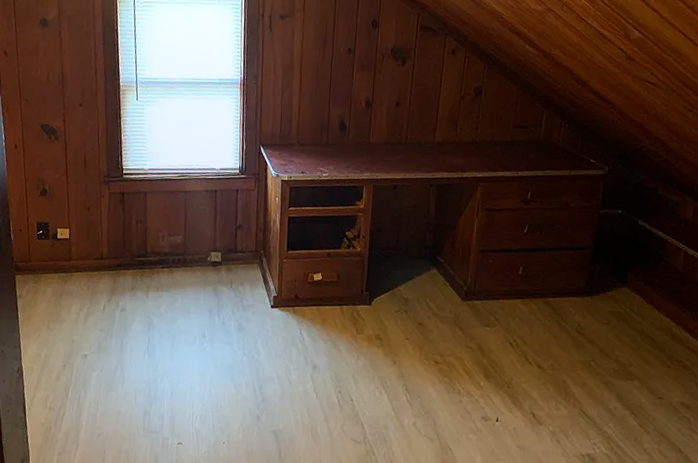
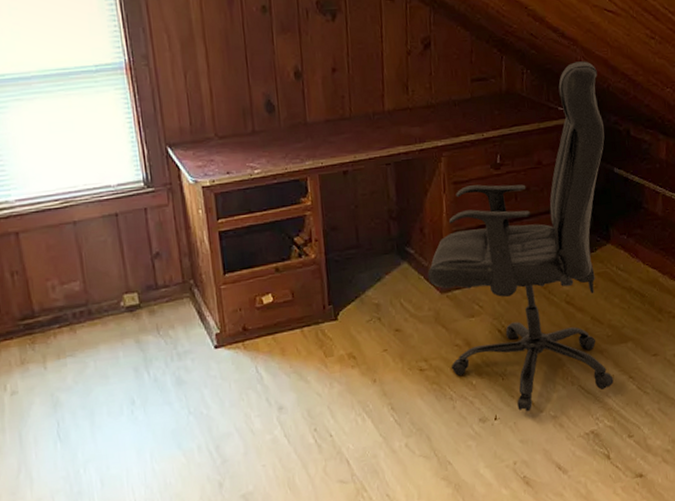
office chair: none [452,122,632,422] -> present [427,61,614,412]

